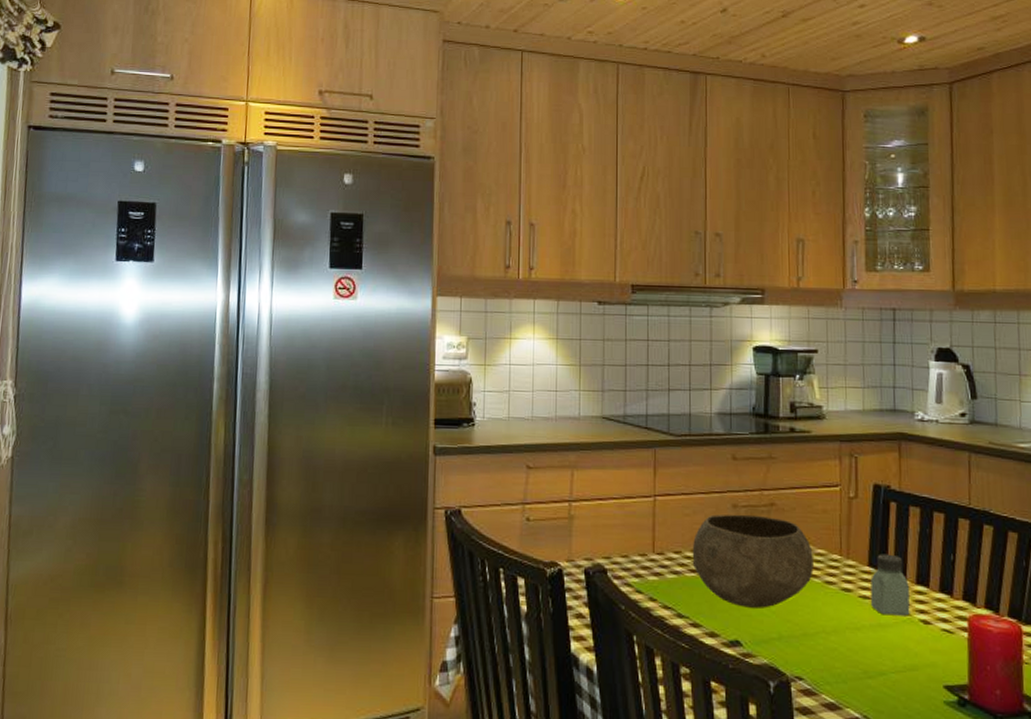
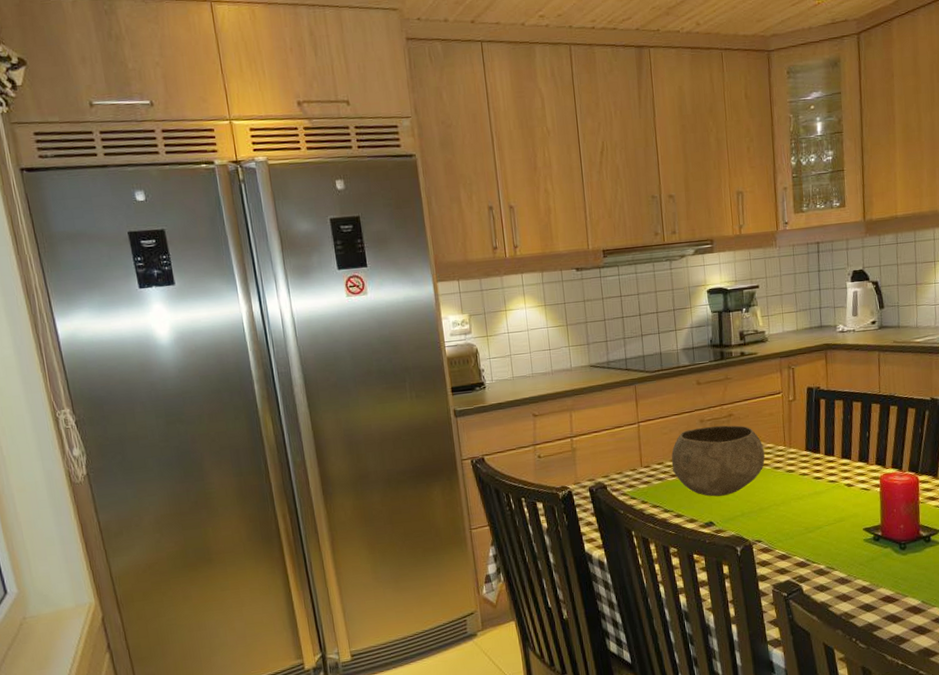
saltshaker: present [870,554,910,616] -> none [808,439,838,485]

